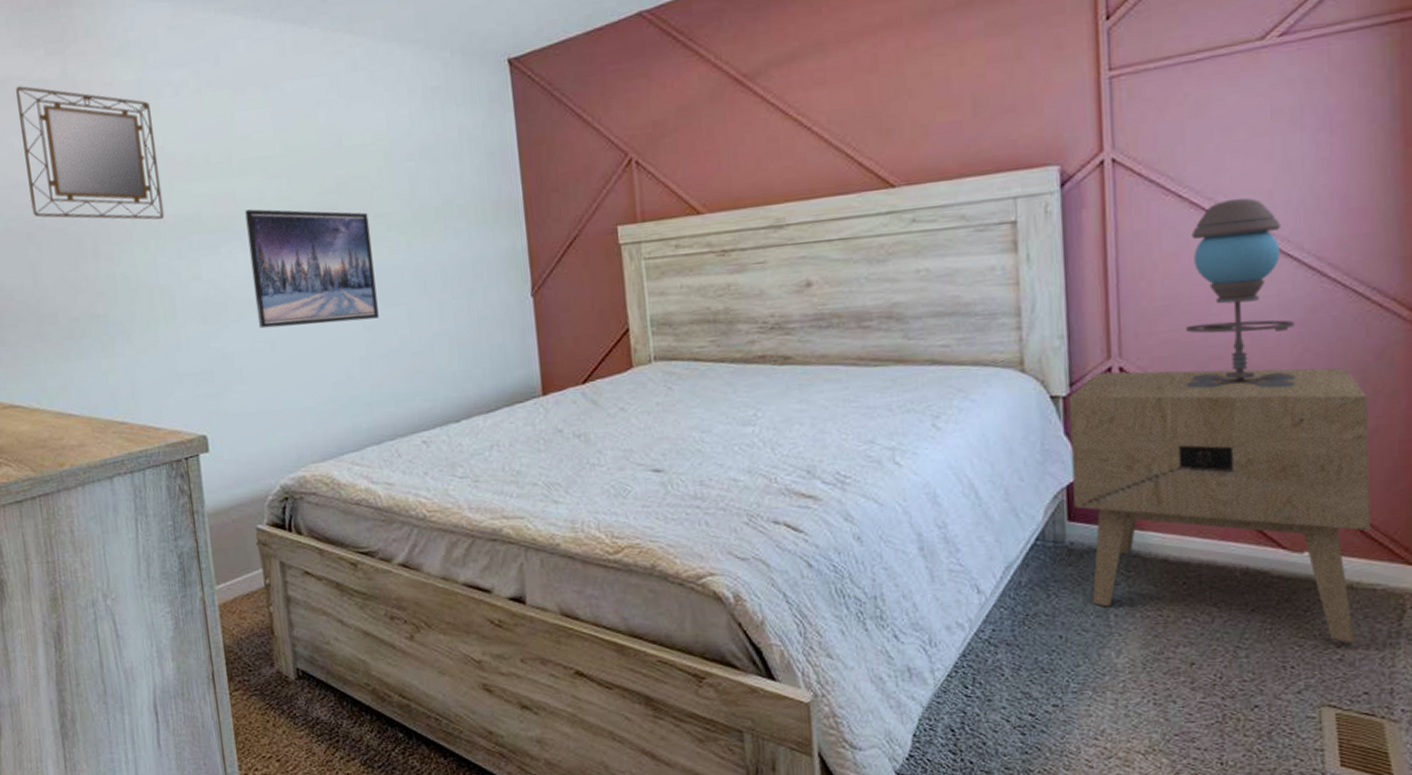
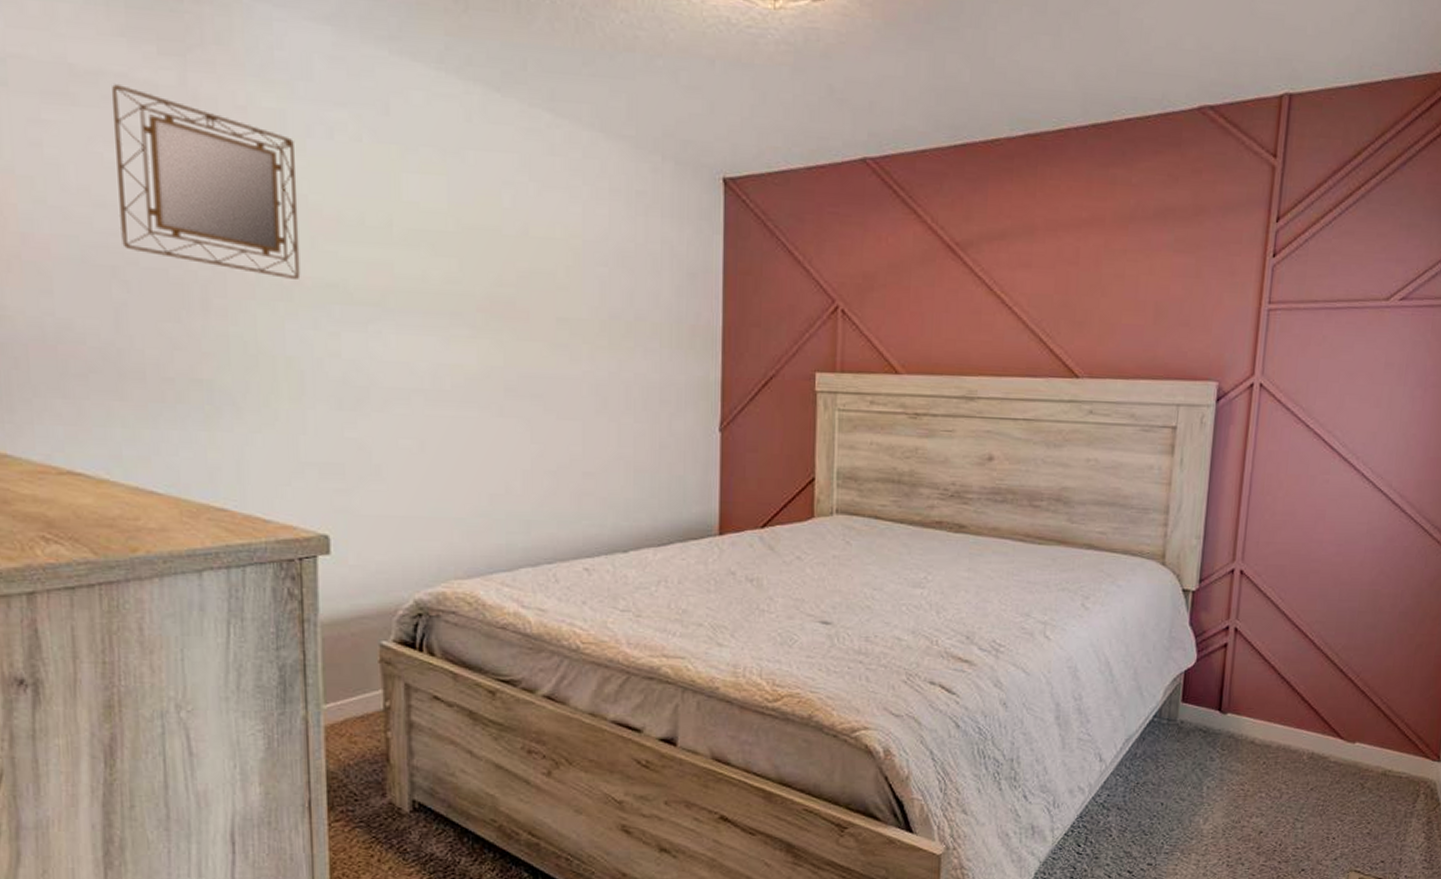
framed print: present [245,209,379,329] -> none [403,287,550,431]
nightstand: present [1068,367,1370,643] -> none [1188,573,1419,820]
table lamp: present [1185,198,1295,389] -> none [1289,434,1379,603]

